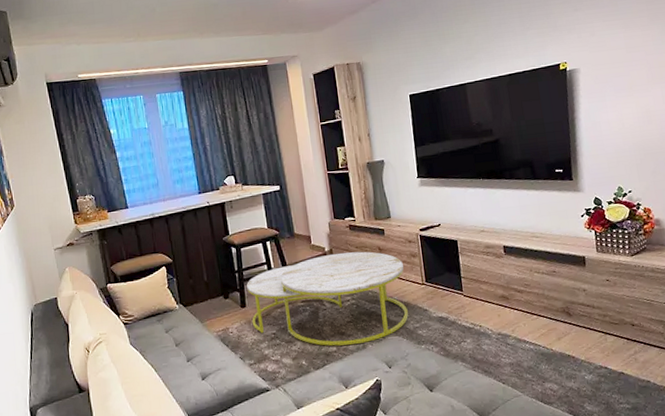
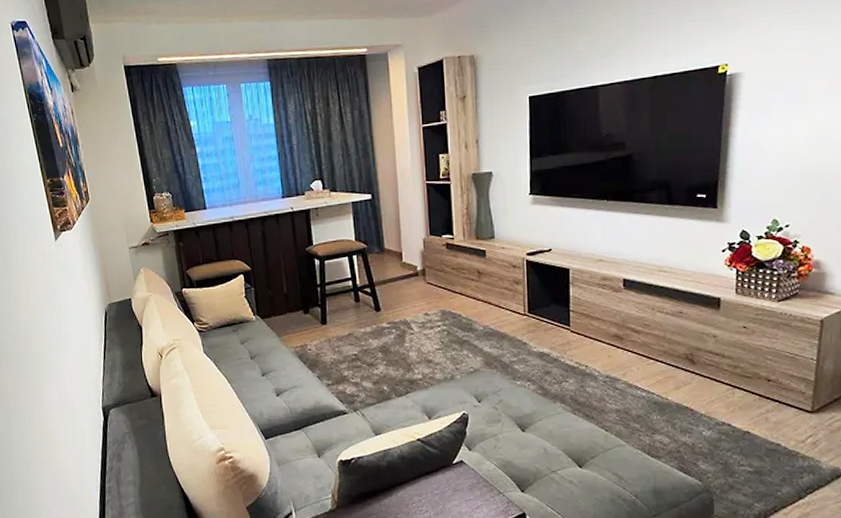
coffee table: present [246,251,409,346] -> none [329,273,505,374]

